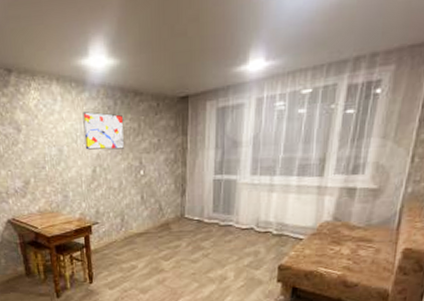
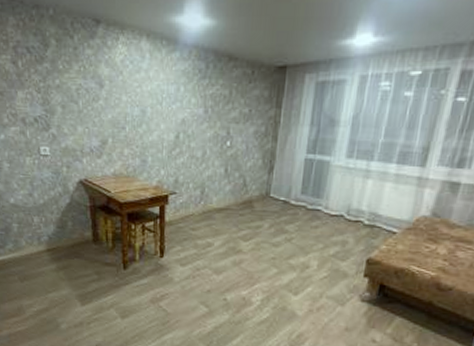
wall art: present [82,111,124,150] -> none [170,73,215,116]

